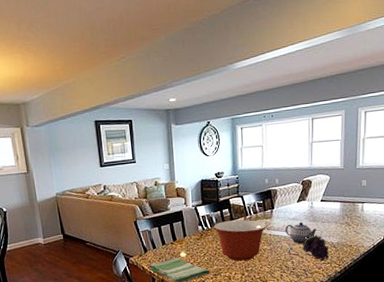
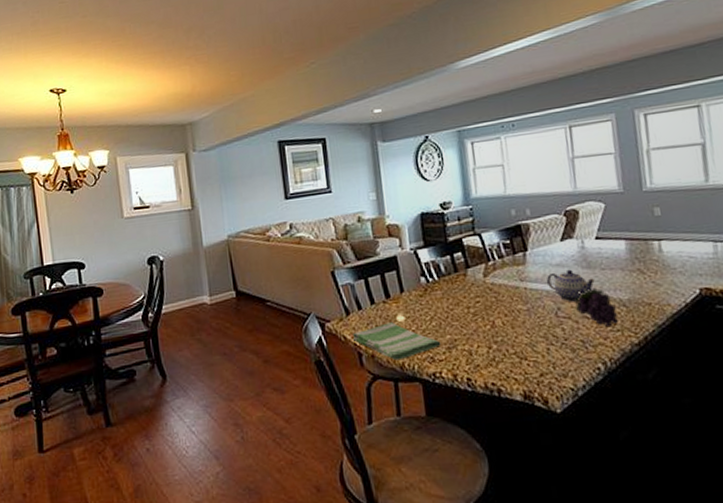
mixing bowl: present [213,219,267,261] -> none [441,267,520,328]

